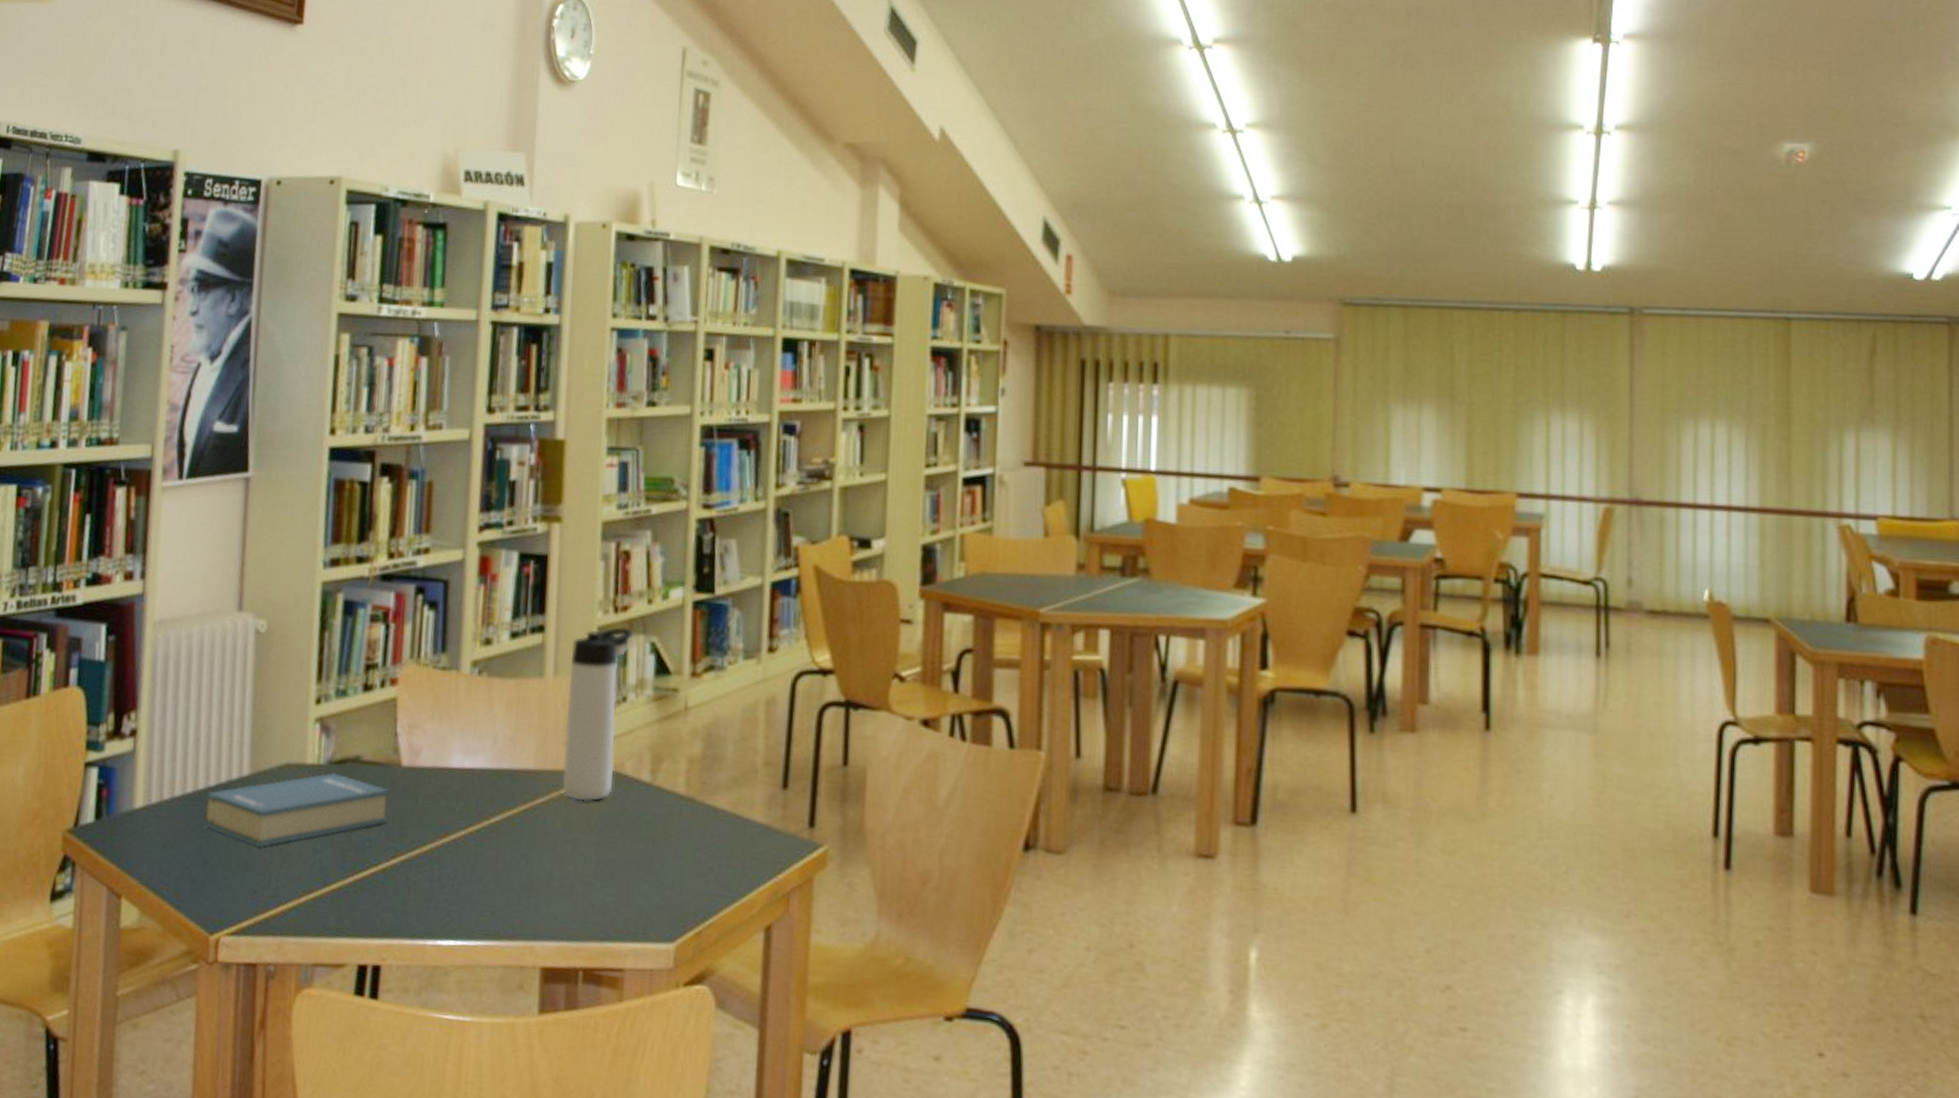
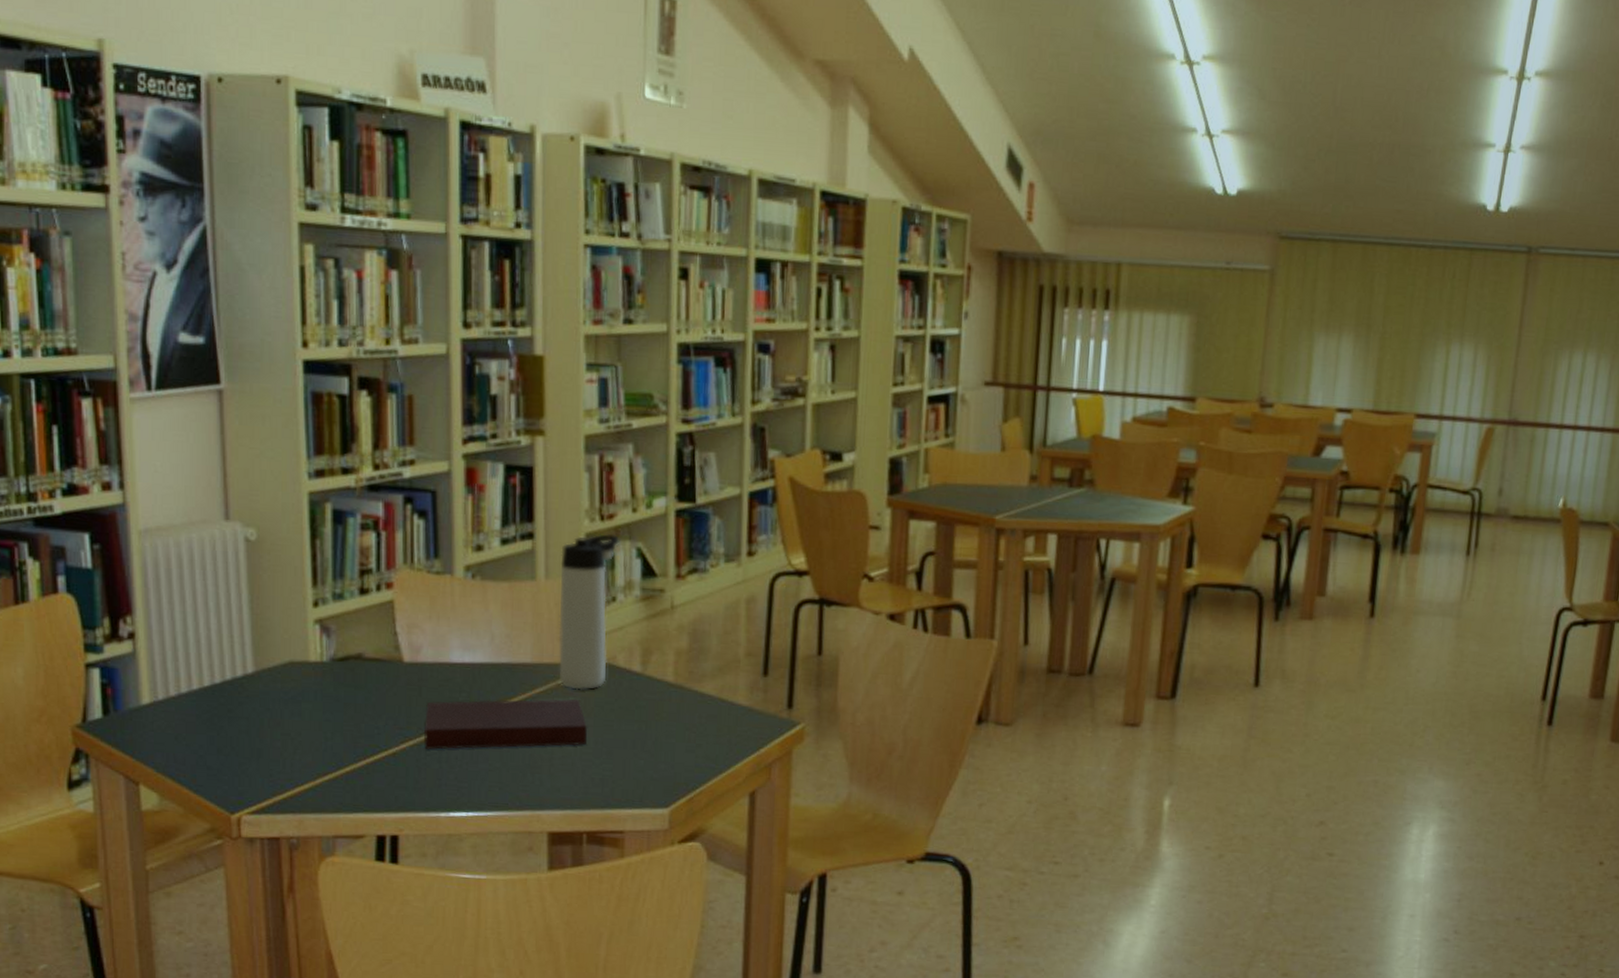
book: present [202,773,390,847] -> none [210,669,395,736]
notebook: none [416,810,591,867] -> present [423,699,588,750]

